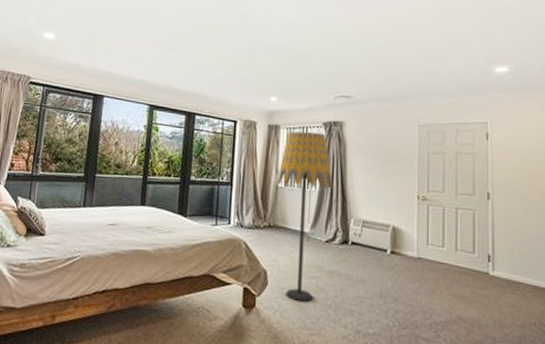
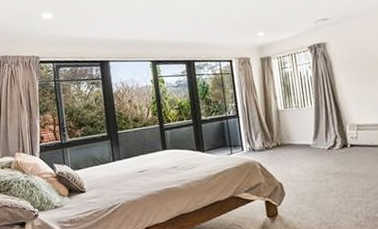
floor lamp: present [277,131,333,302] -> none [276,56,327,203]

